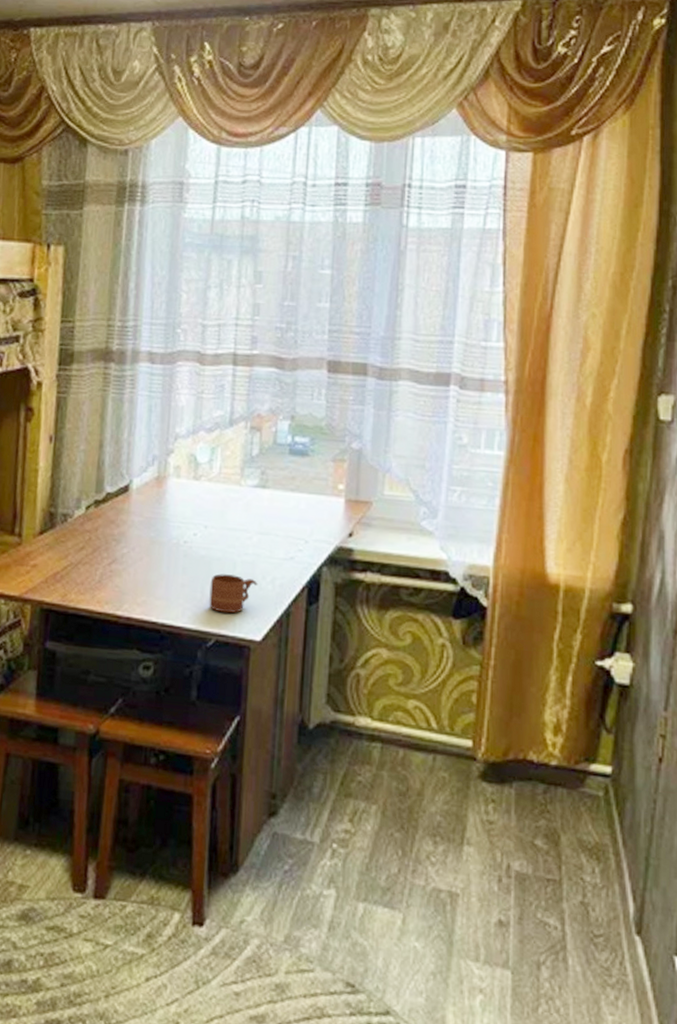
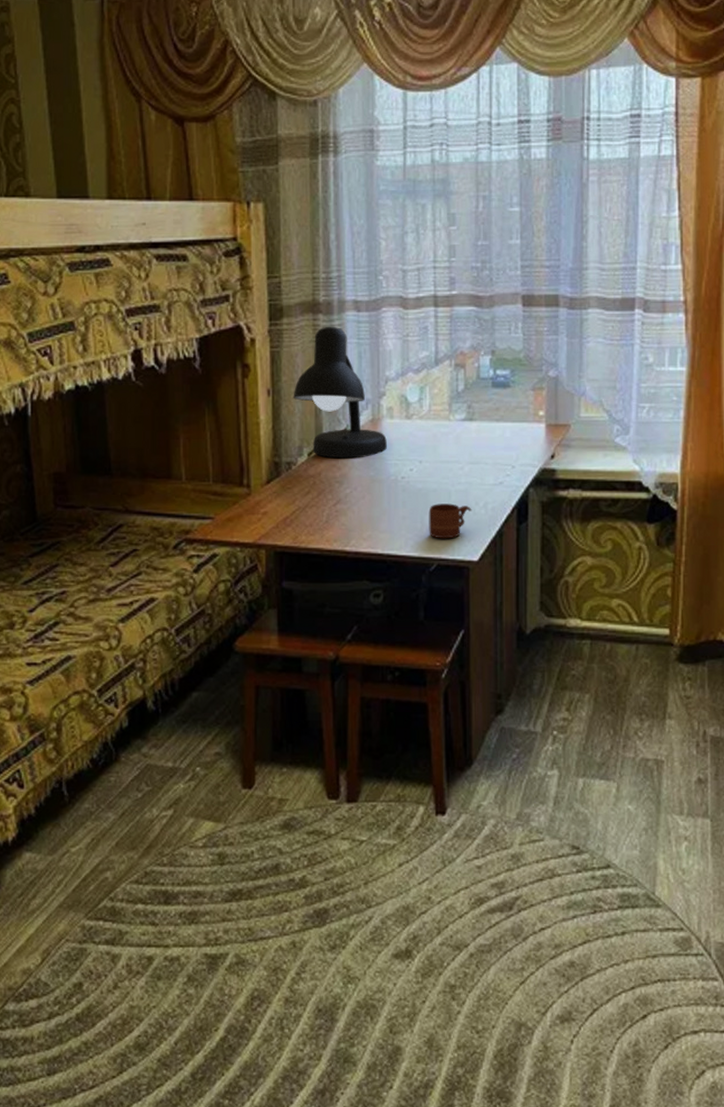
desk lamp: none [75,376,172,517] -> present [293,326,387,459]

